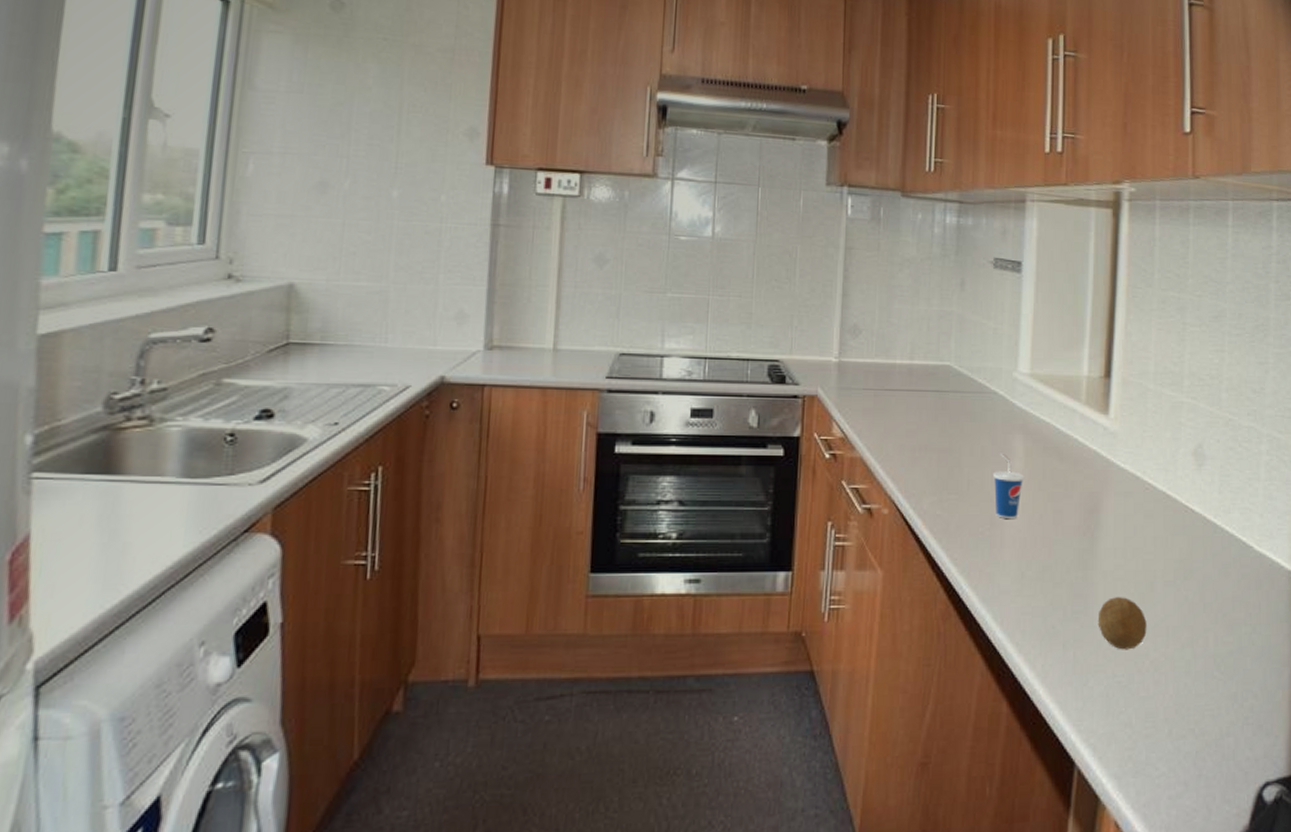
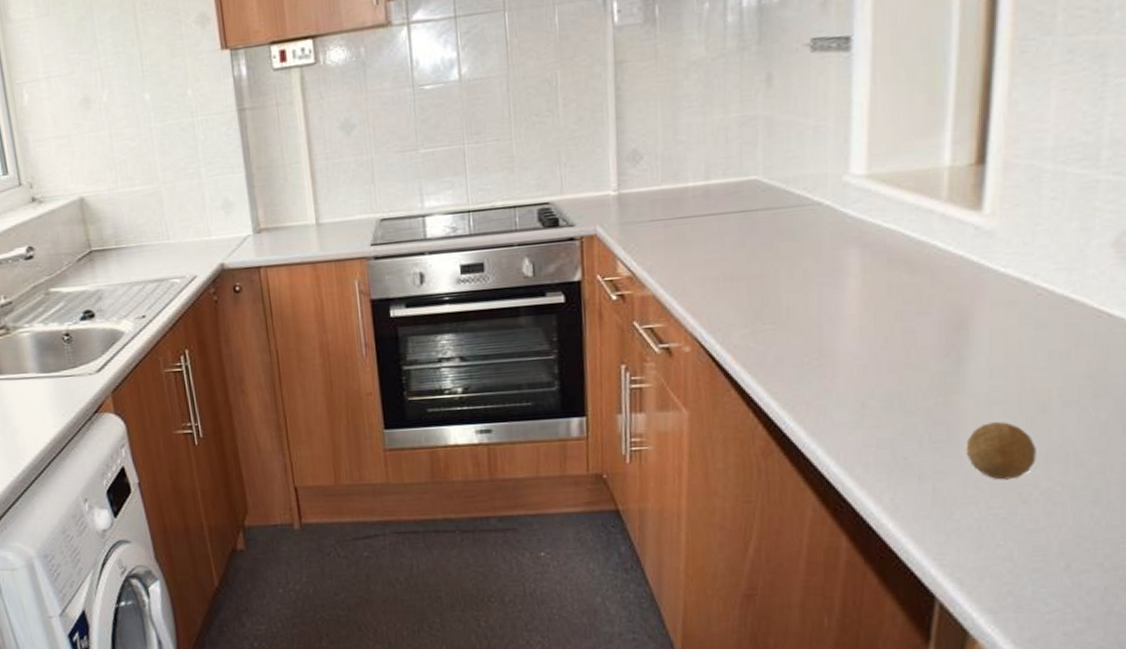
cup: present [993,453,1025,520] -> none [820,272,863,346]

